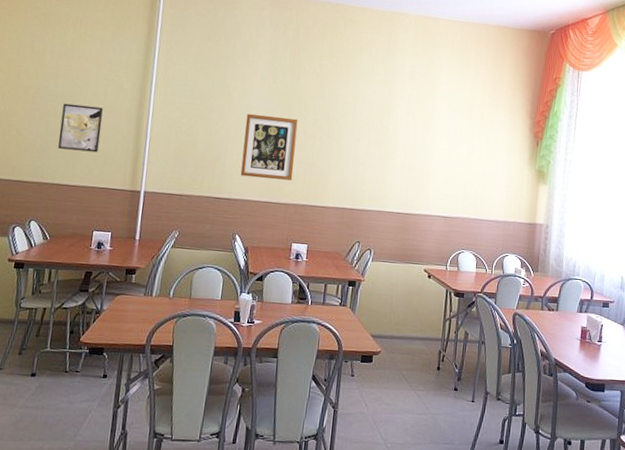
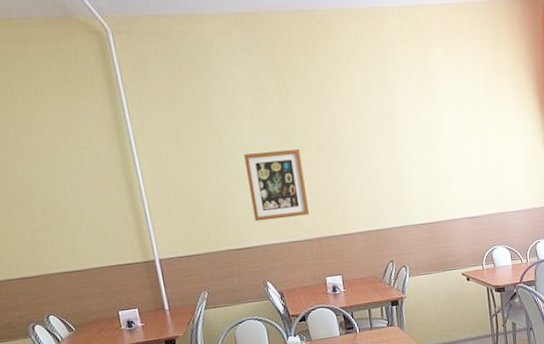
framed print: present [58,103,103,153] -> none [40,181,96,235]

